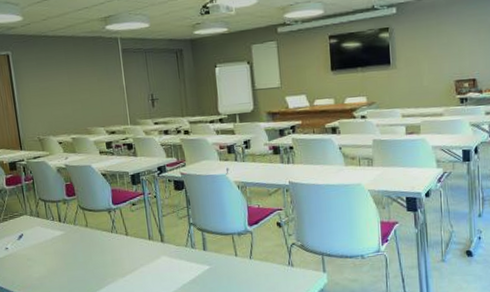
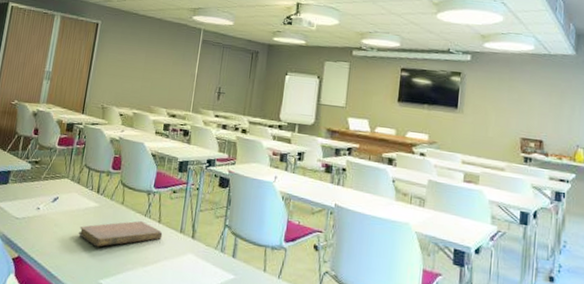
notebook: none [52,238,133,270] -> present [79,221,163,247]

